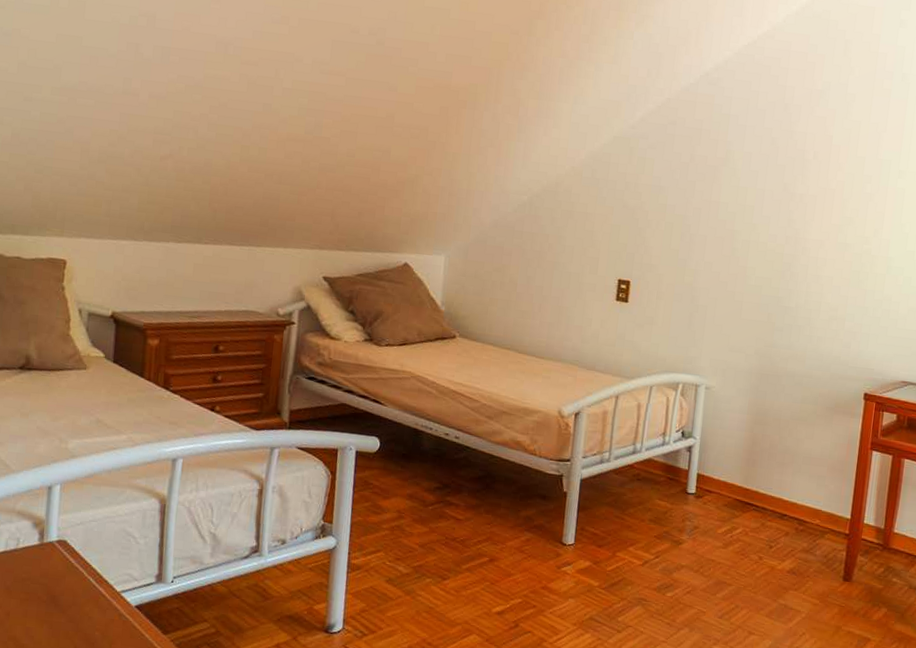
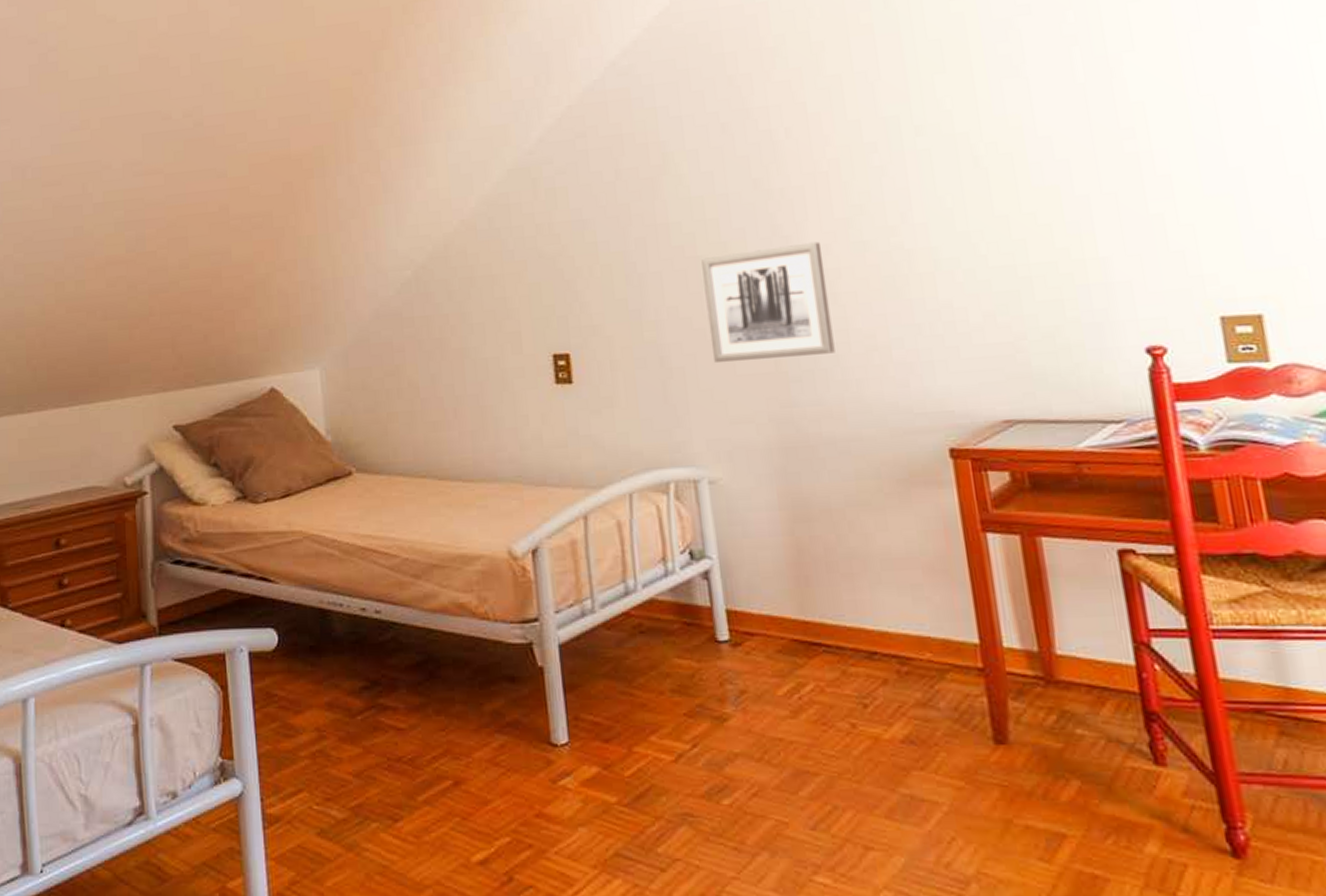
wall art: none [728,232,818,316] -> present [701,241,835,362]

